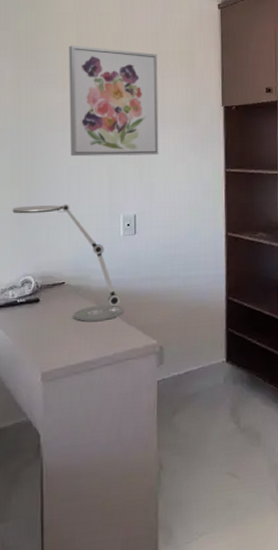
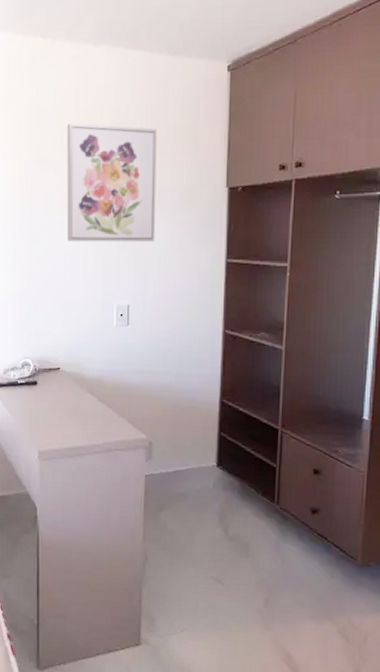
desk lamp: present [12,204,124,322] -> none [14,290,115,410]

